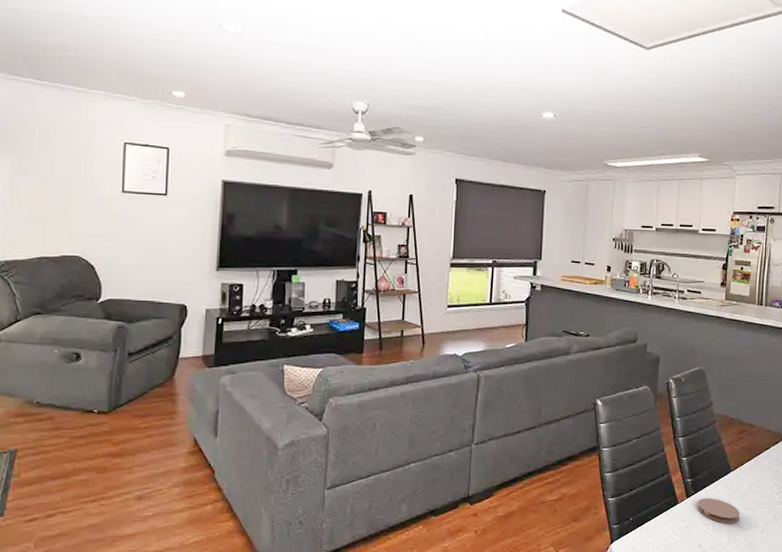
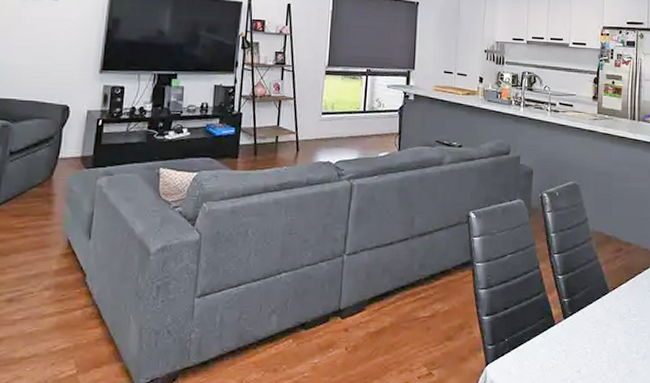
coaster: present [698,498,740,524] -> none [575,320,620,348]

